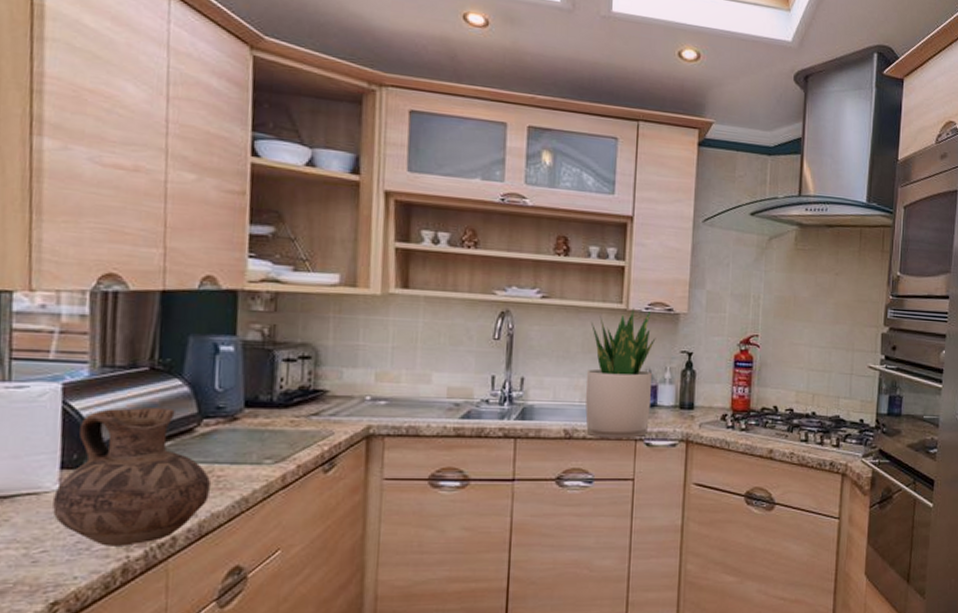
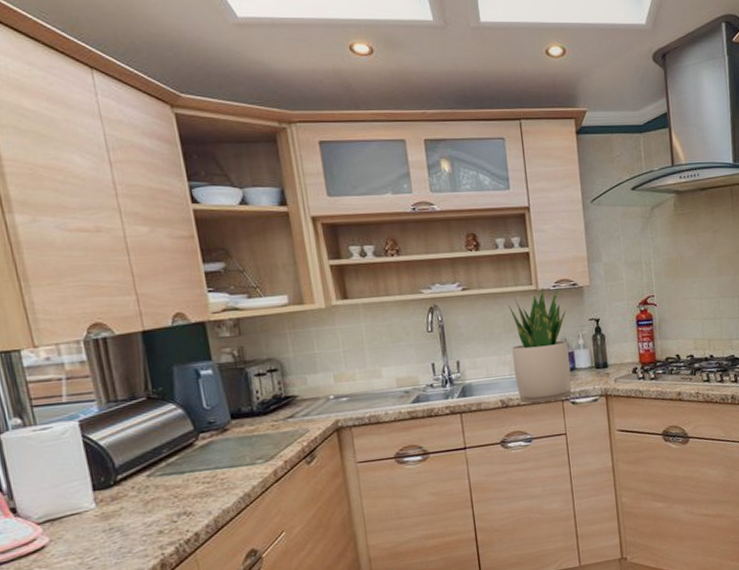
ceramic jug: present [52,408,210,546] -> none [92,429,218,548]

